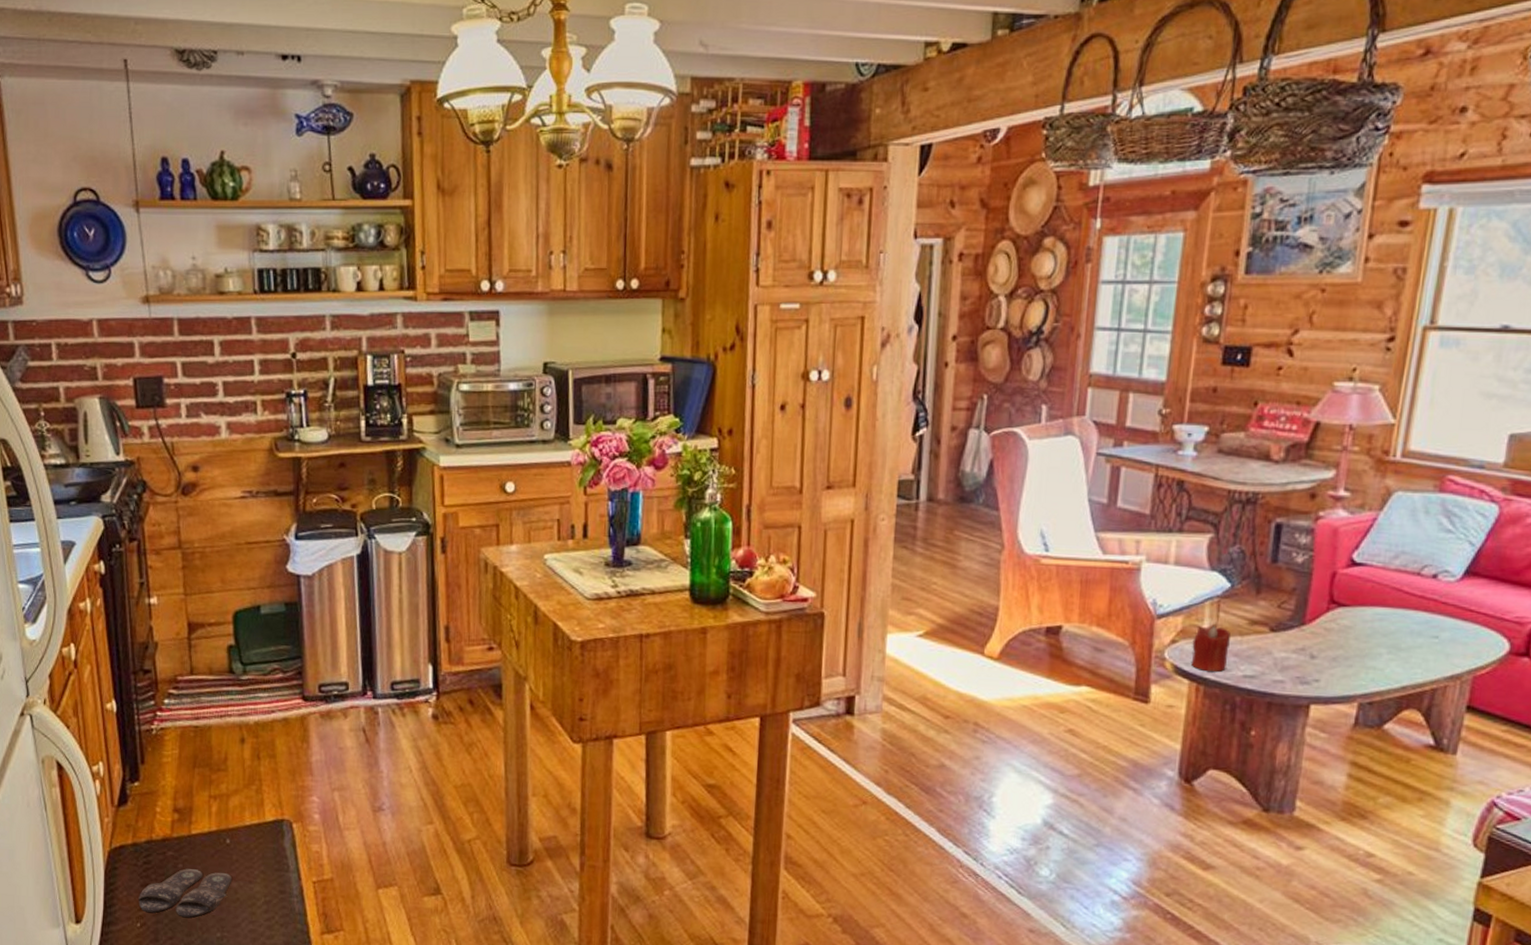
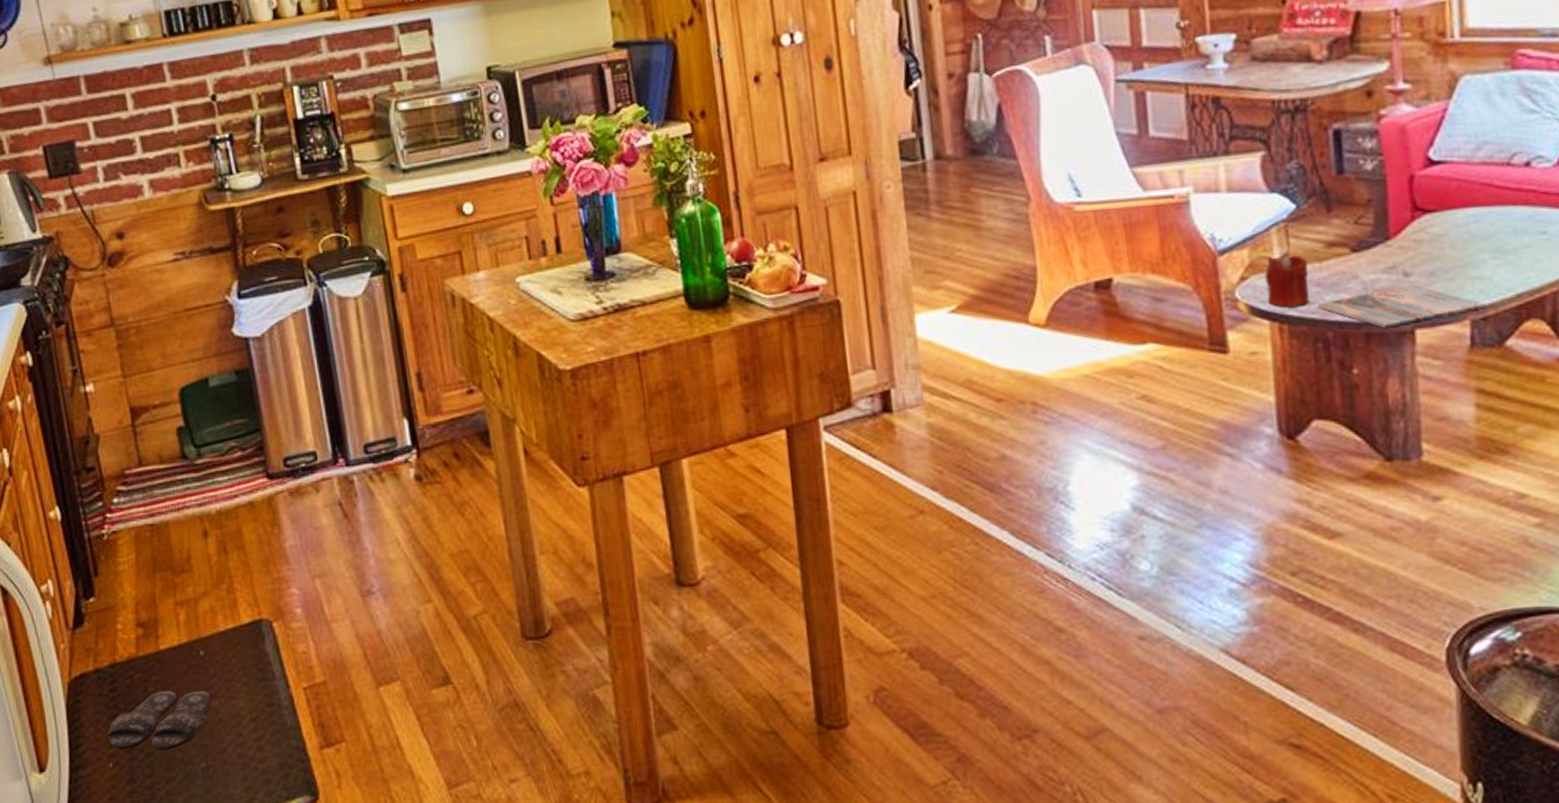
magazine: none [1232,666,1375,700] -> present [1318,284,1487,328]

